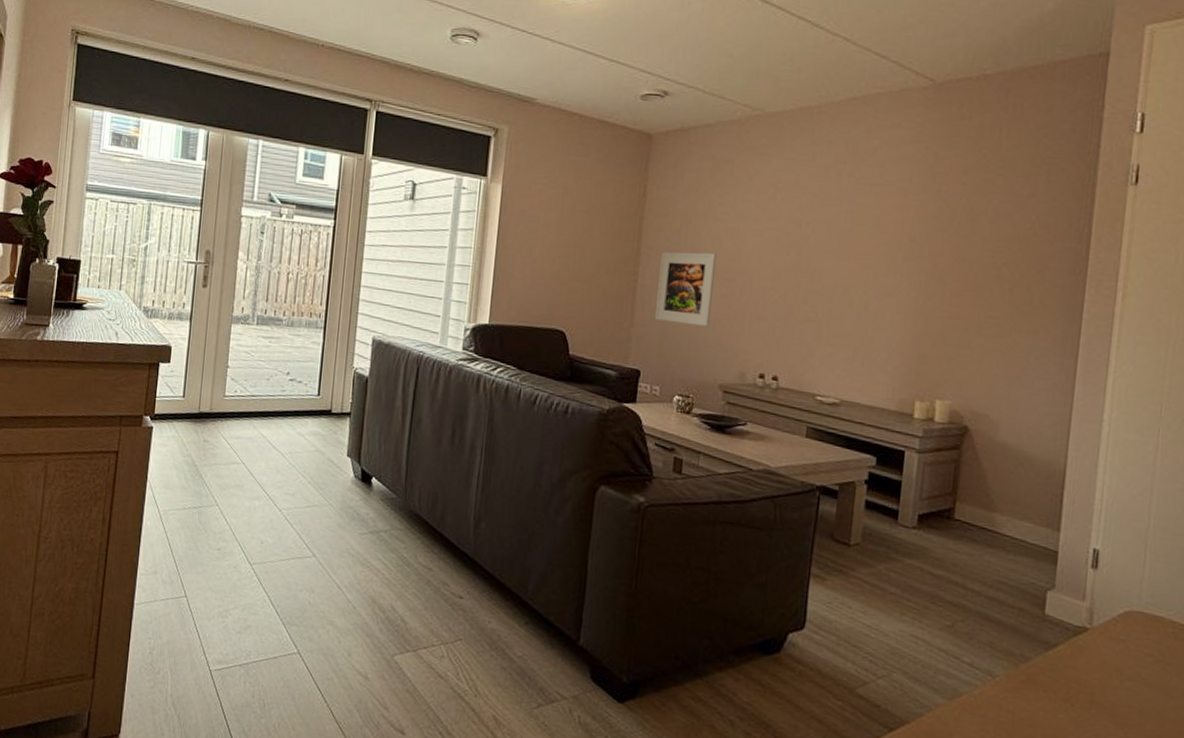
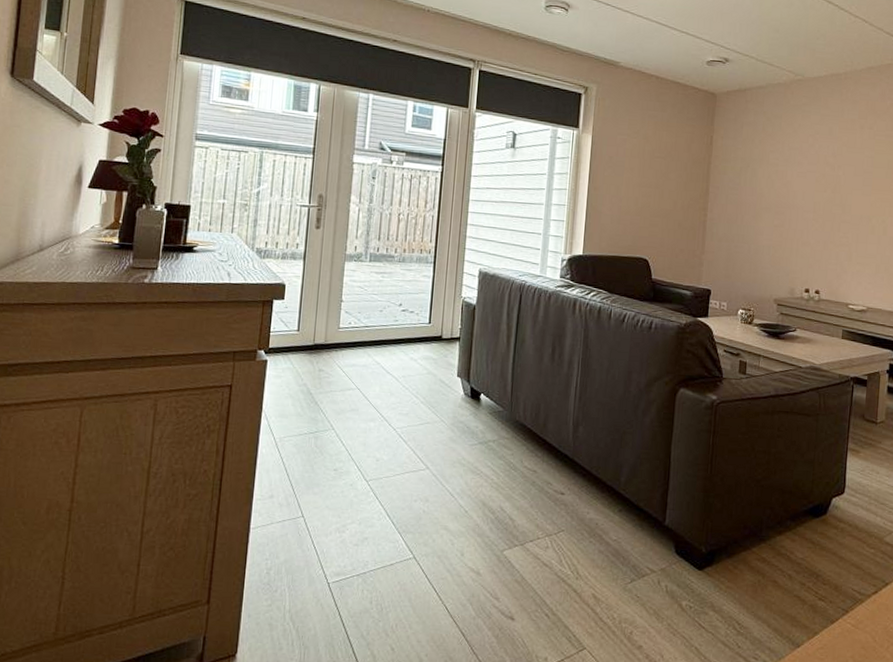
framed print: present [655,251,718,327] -> none [722,190,770,252]

